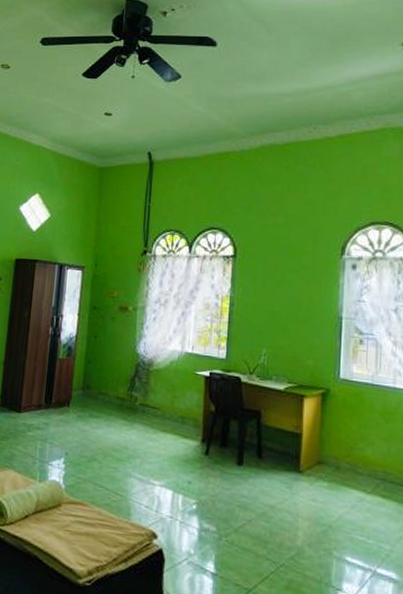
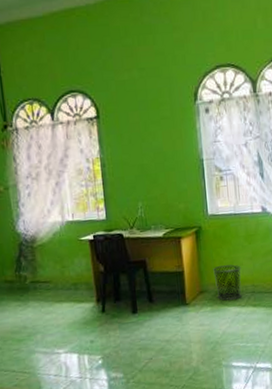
waste bin: none [337,438,372,483] -> present [213,264,242,301]

